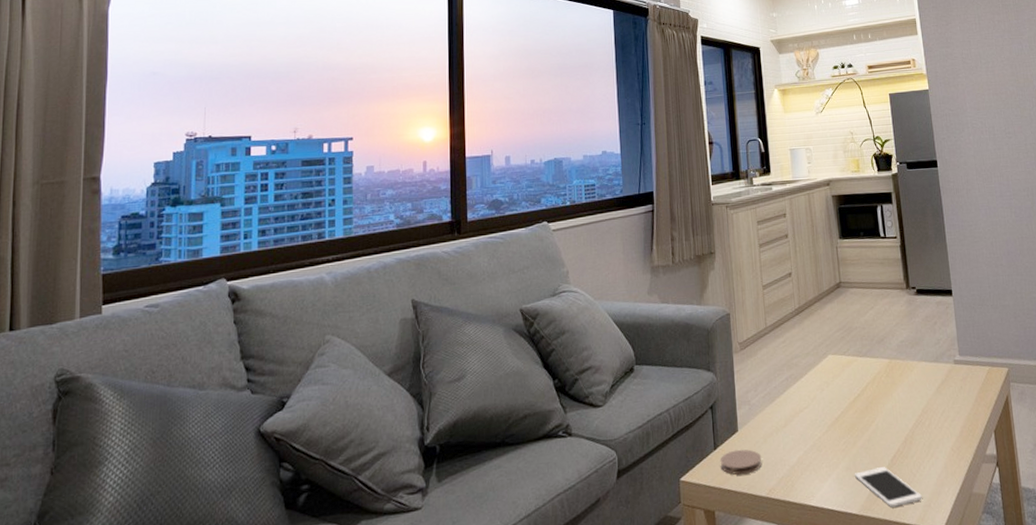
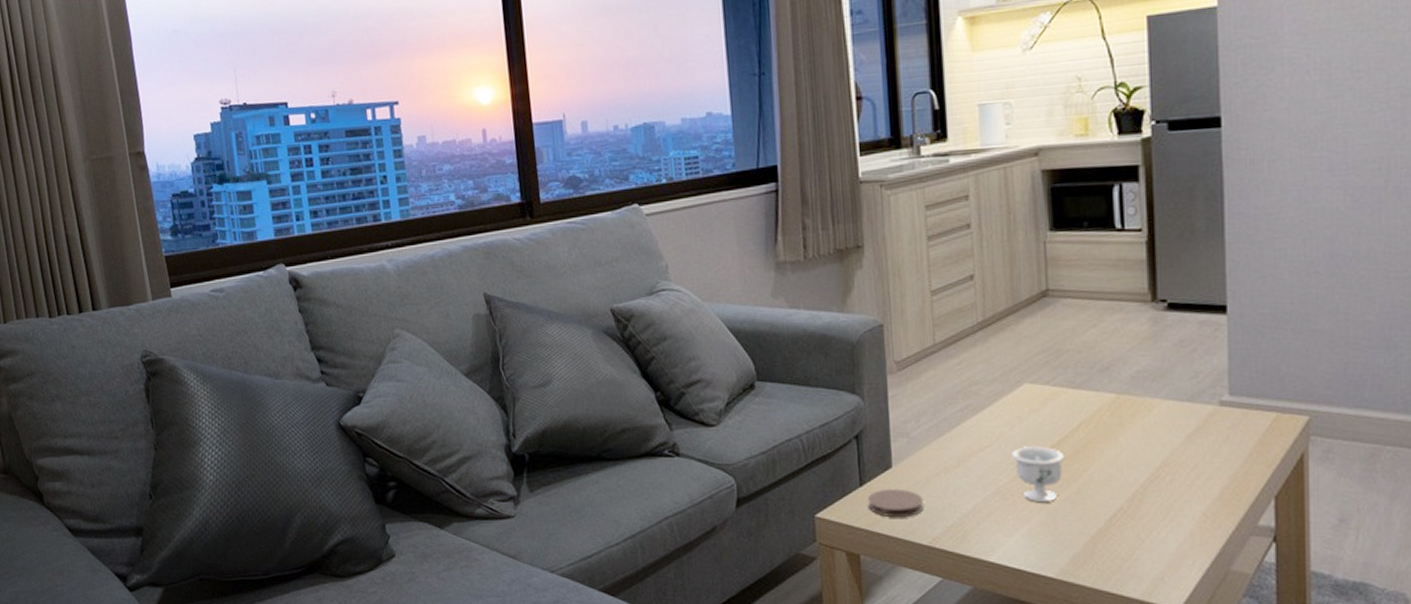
teacup: none [822,404,859,451] -> present [1011,445,1065,503]
cell phone: present [854,467,923,508] -> none [1053,527,1153,575]

